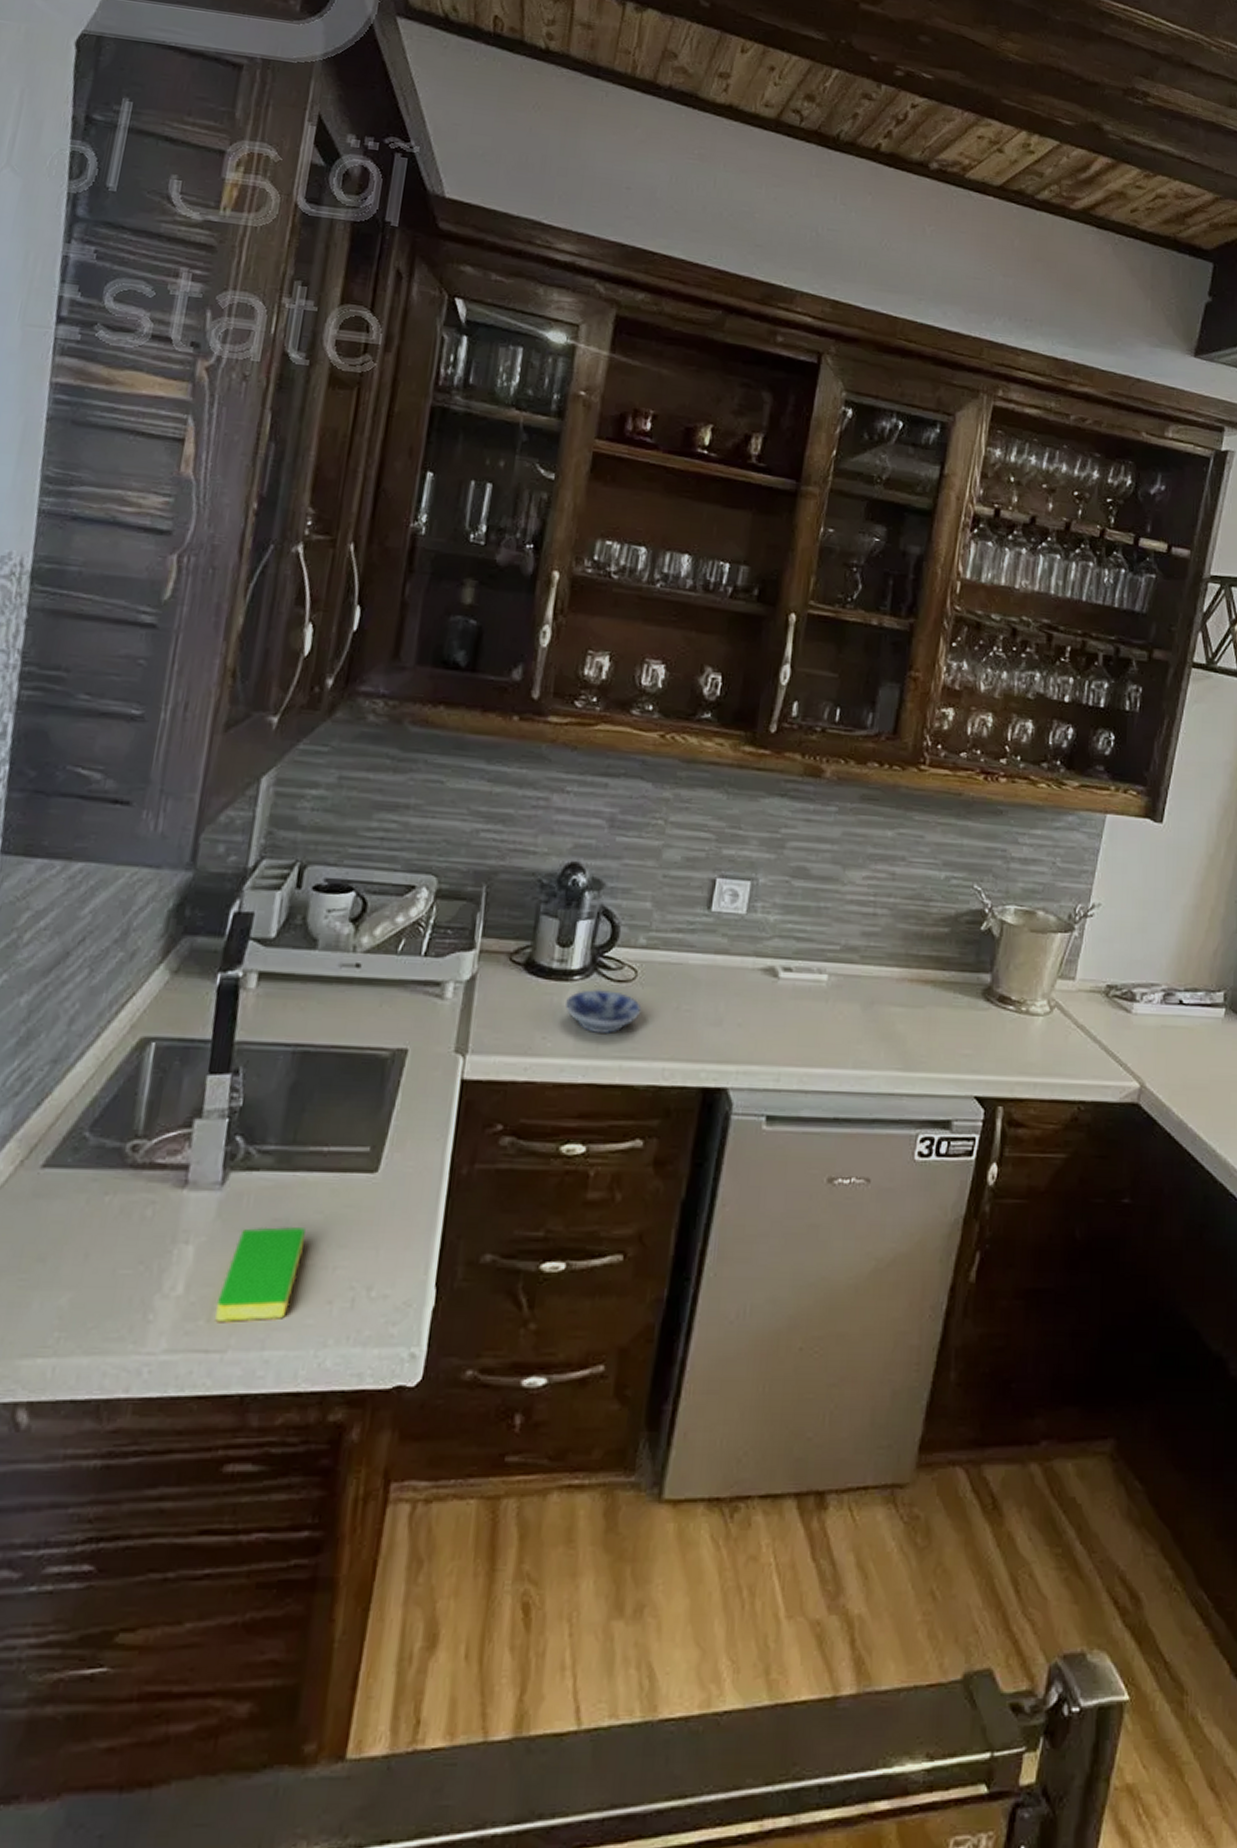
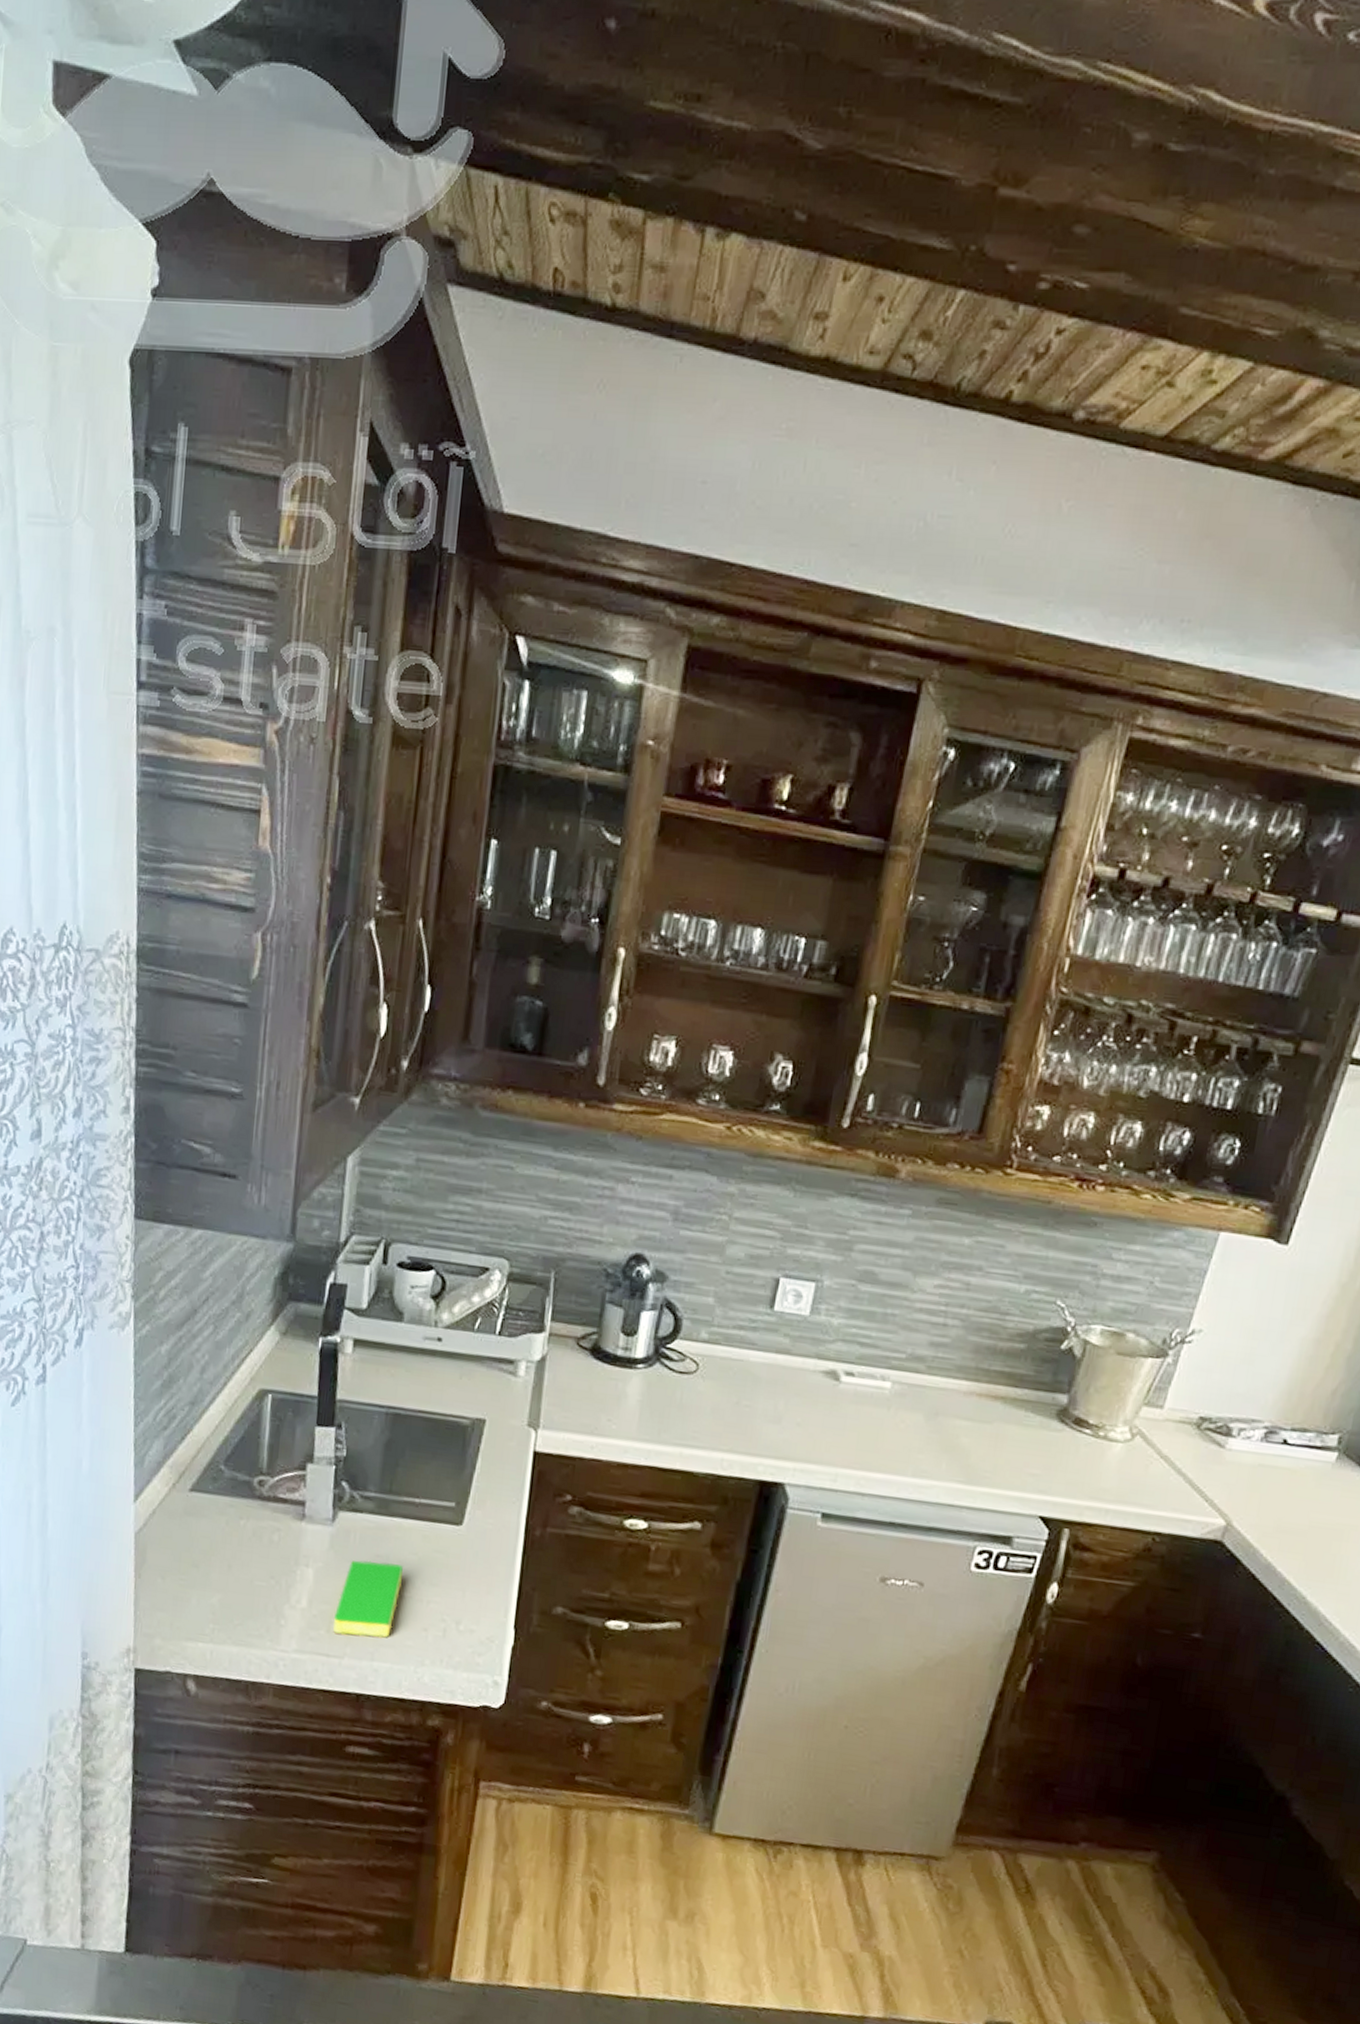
bowl: present [564,988,642,1035] -> none [628,1378,702,1423]

